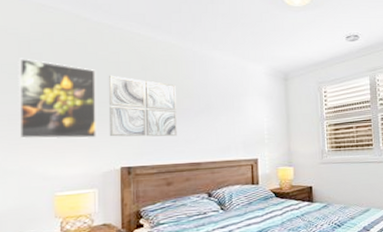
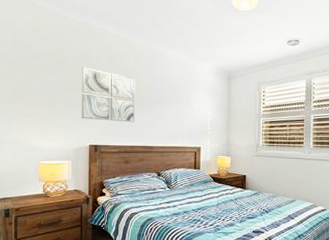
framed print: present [18,58,96,140] -> none [13,48,72,119]

